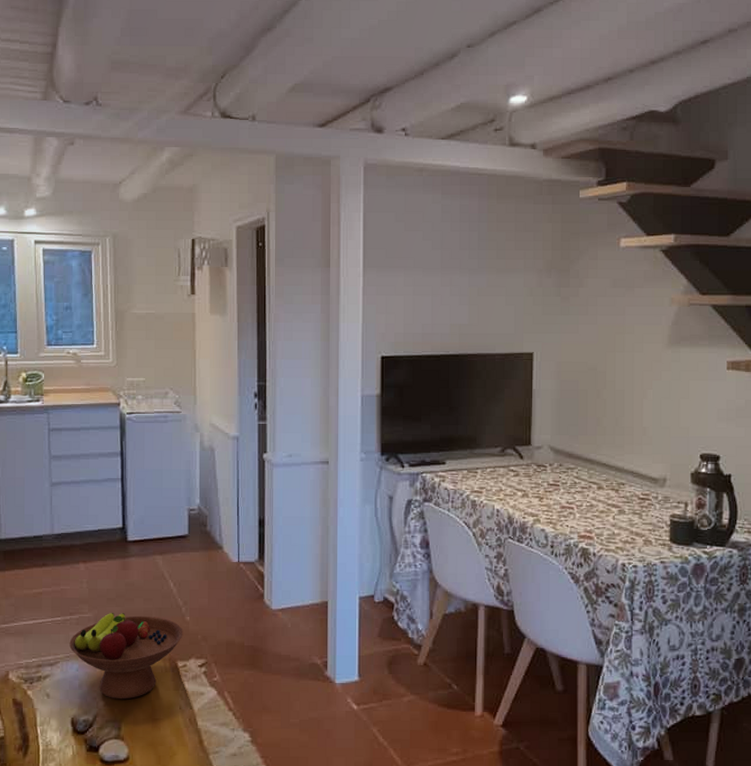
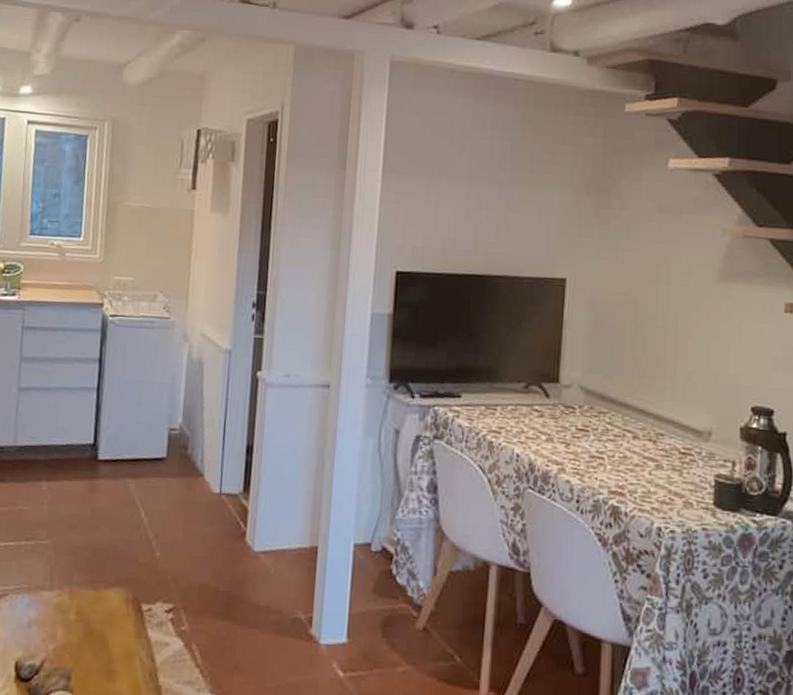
fruit bowl: present [69,613,183,700] -> none [21,541,152,645]

